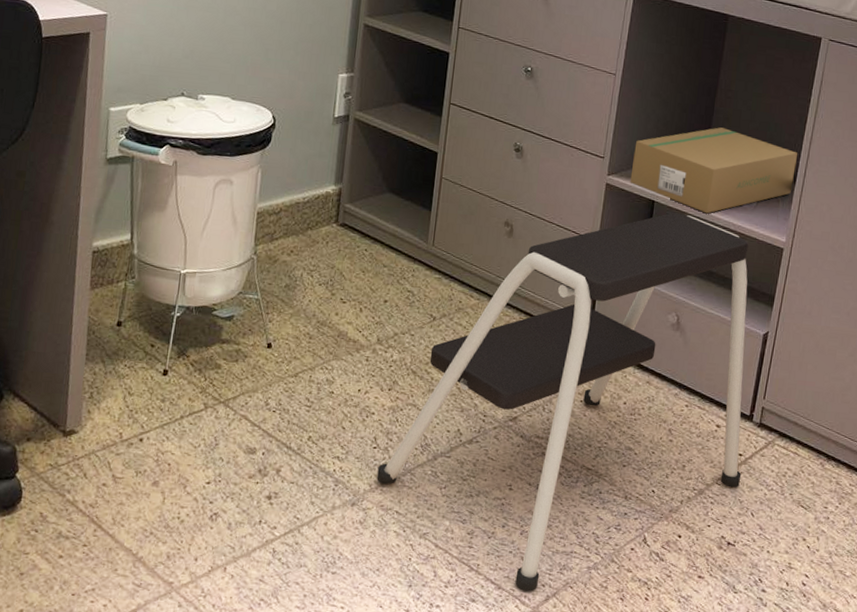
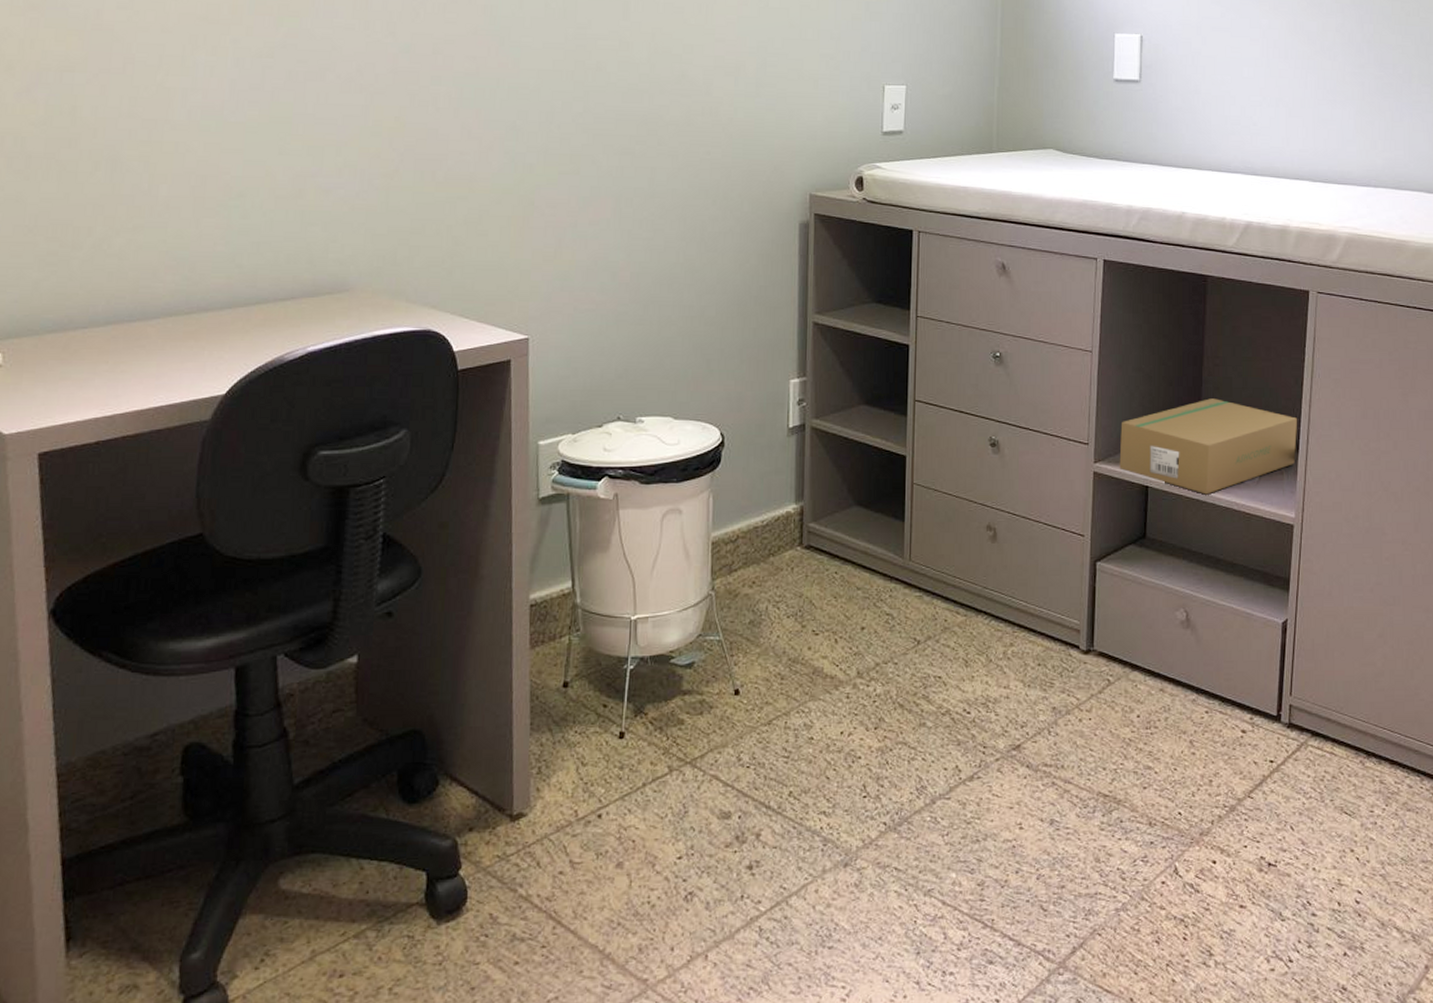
step stool: present [376,212,749,592] -> none [870,497,1275,945]

